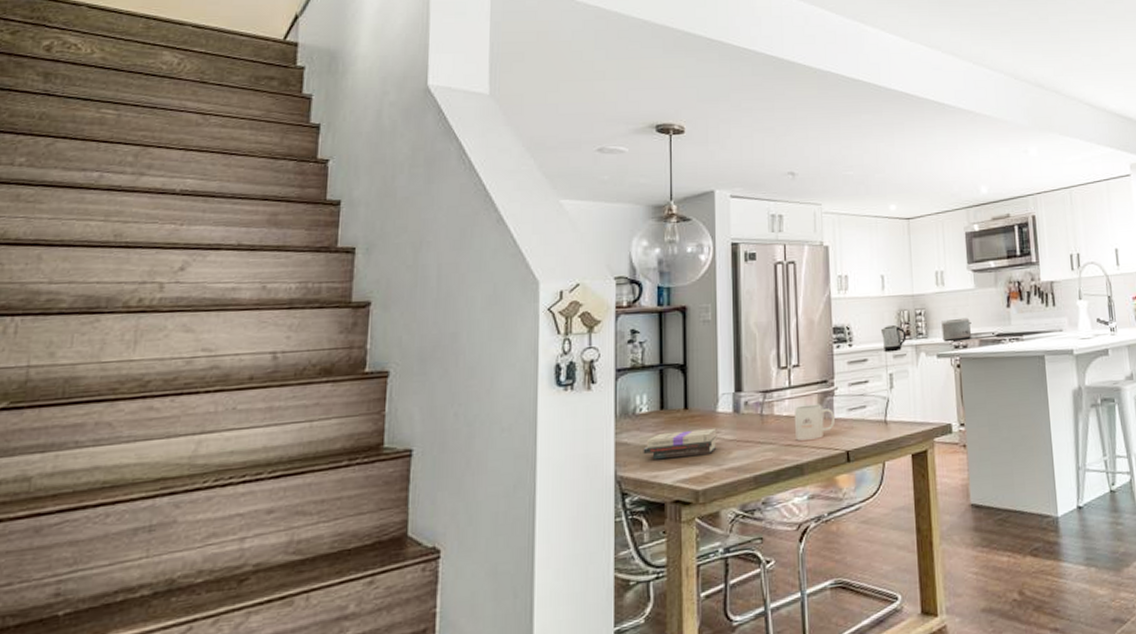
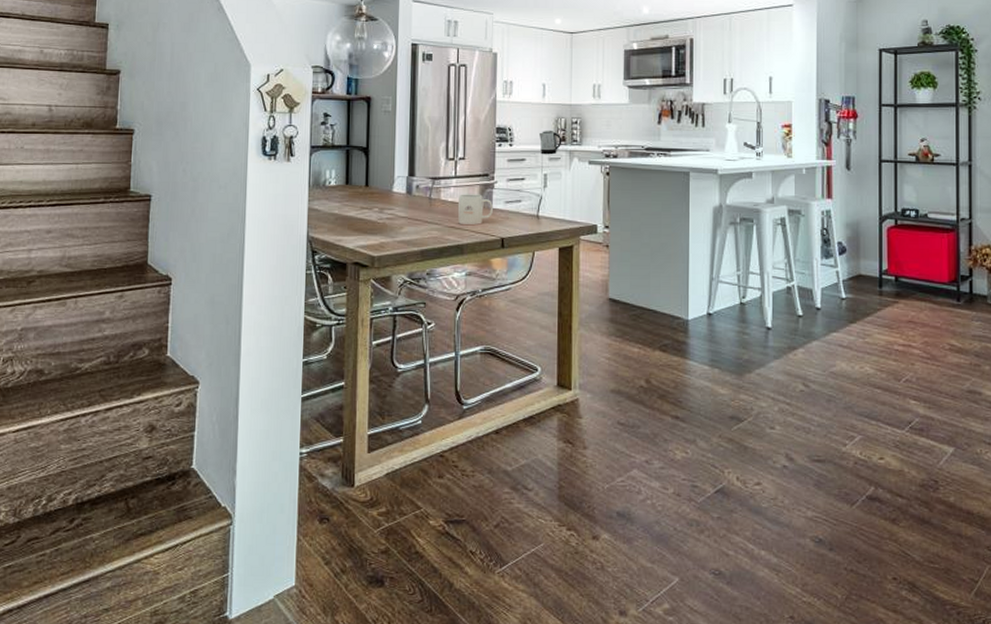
books: present [643,428,717,460] -> none [330,204,392,227]
toaster: present [940,317,972,342] -> none [594,129,623,151]

